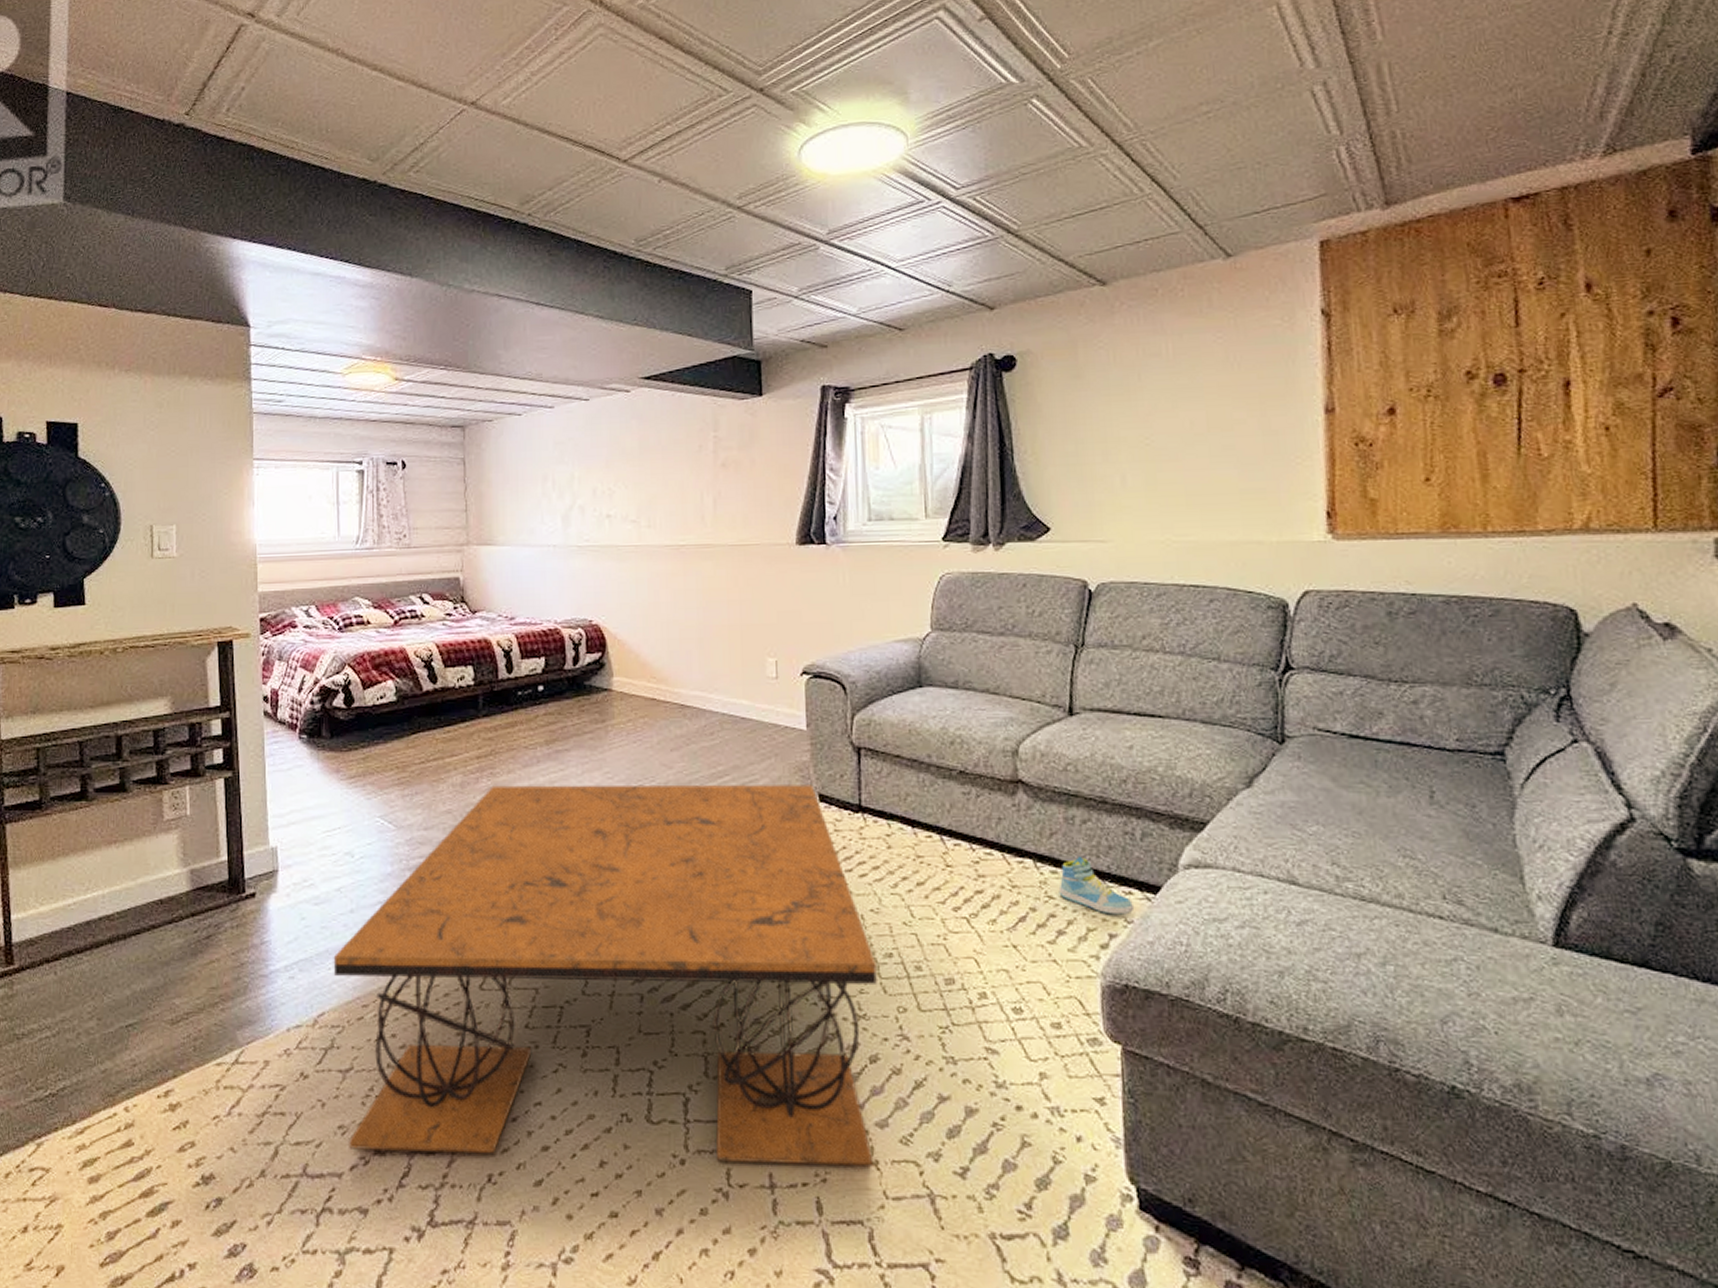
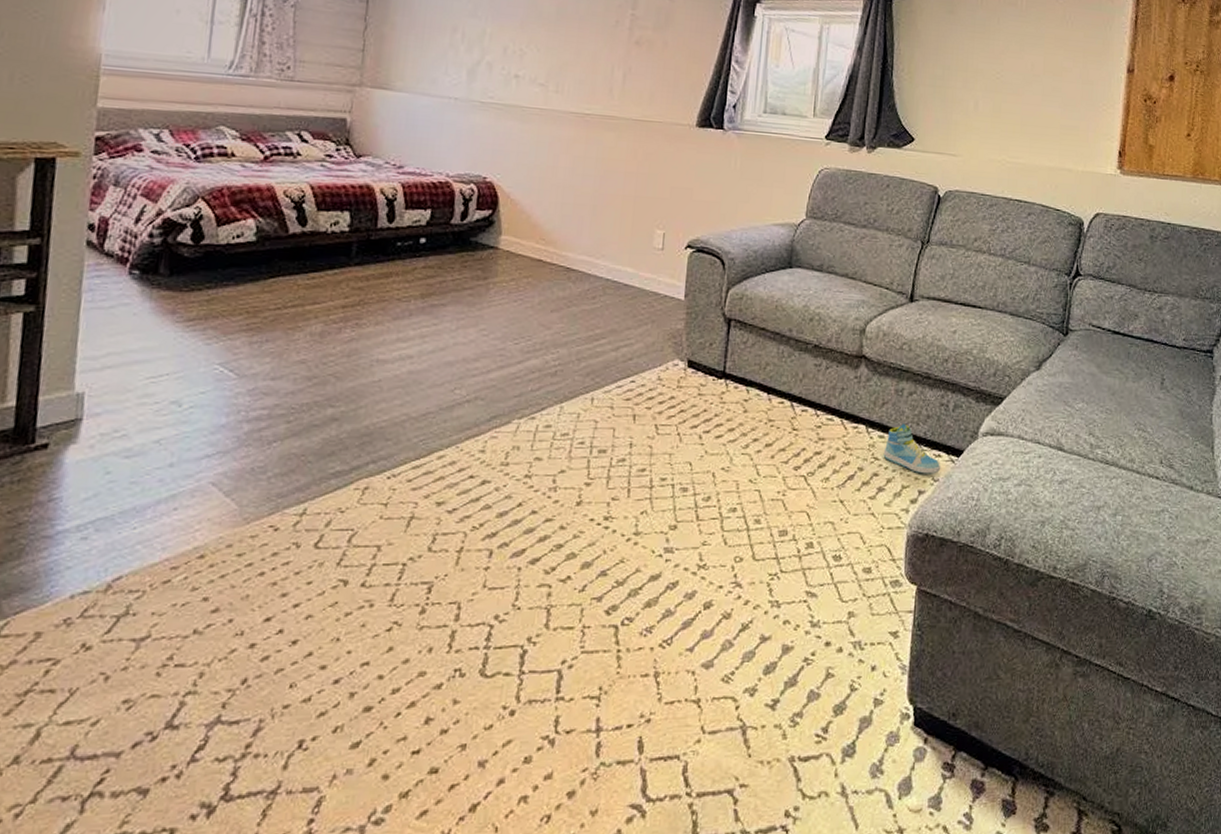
coffee table: present [333,784,877,1167] -> none [134,336,721,725]

